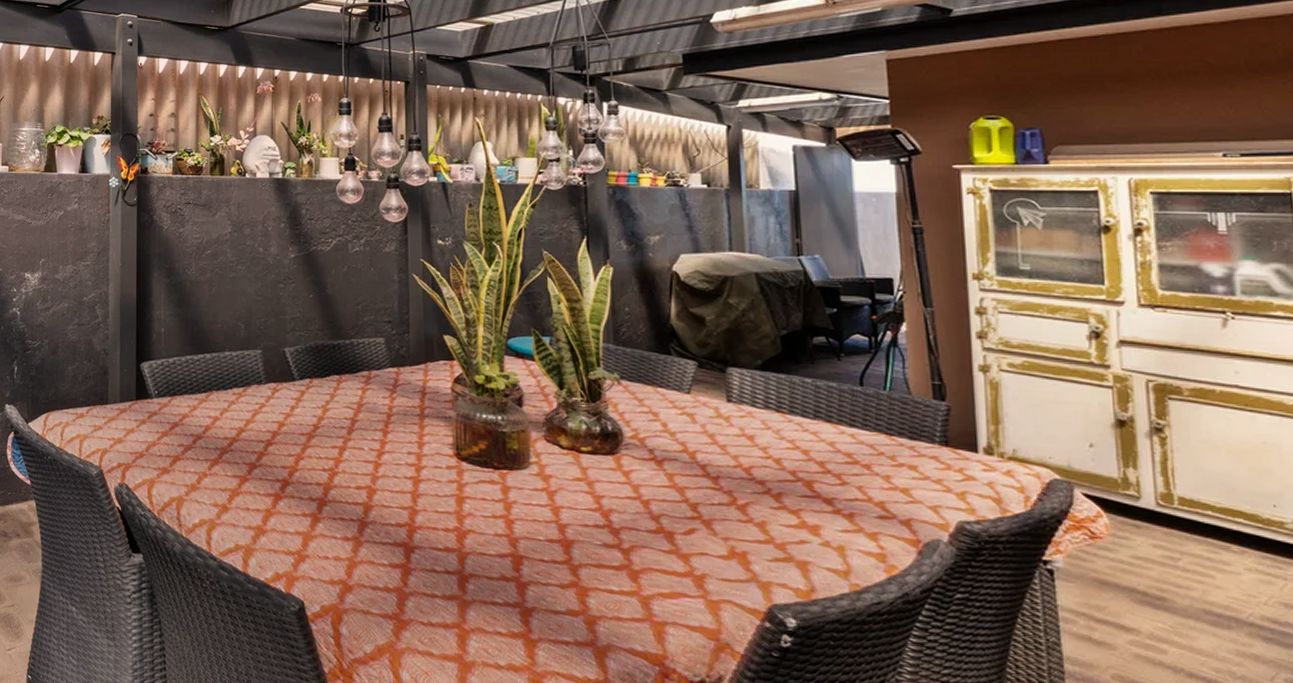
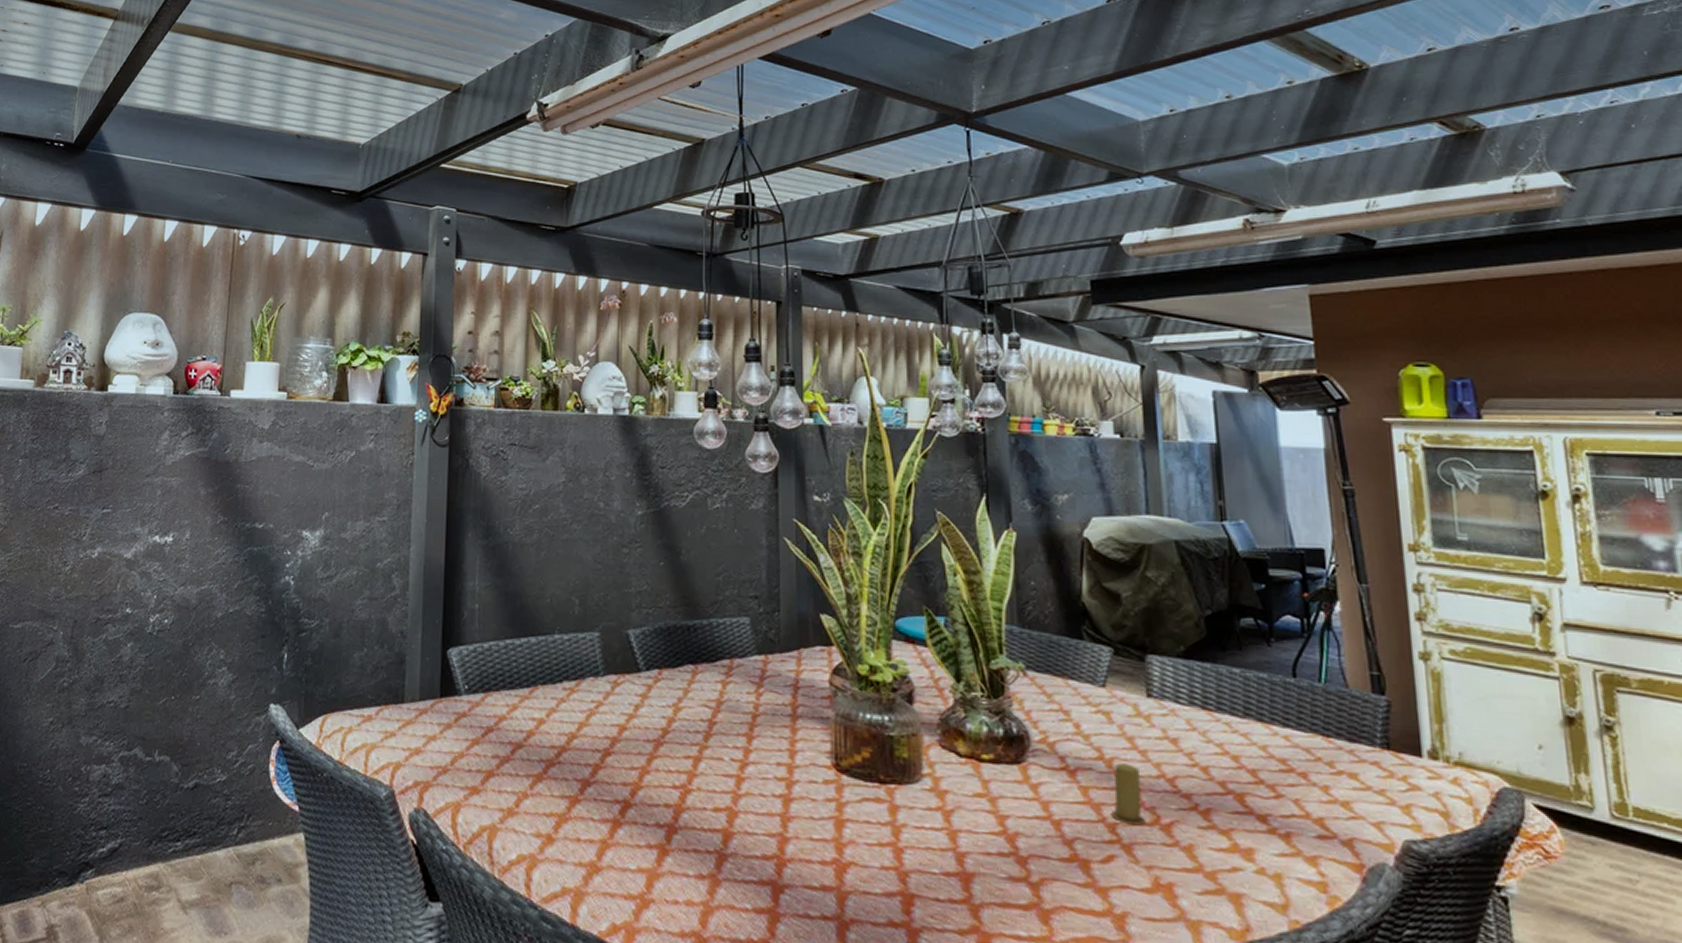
candle: none [692,455,723,505] -> present [1110,763,1145,824]

